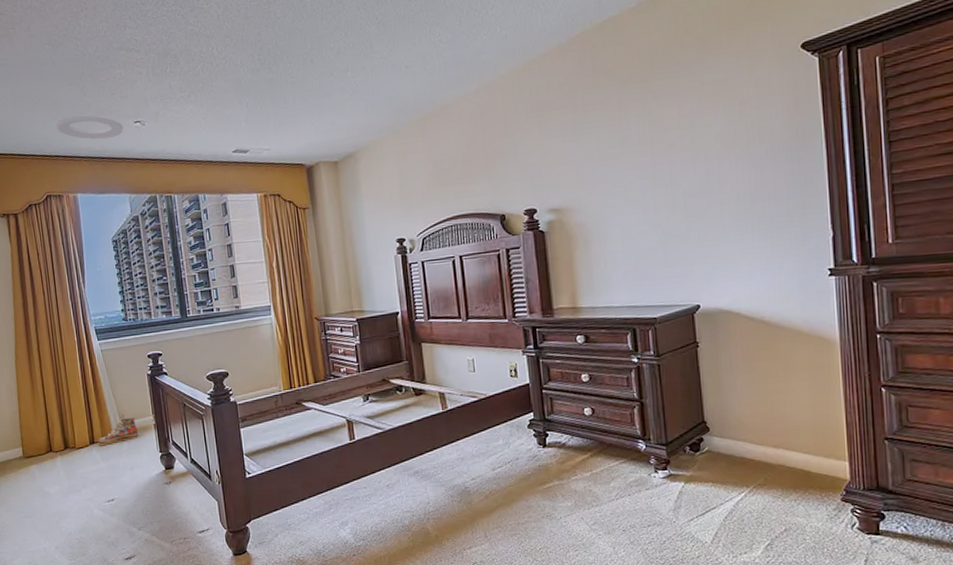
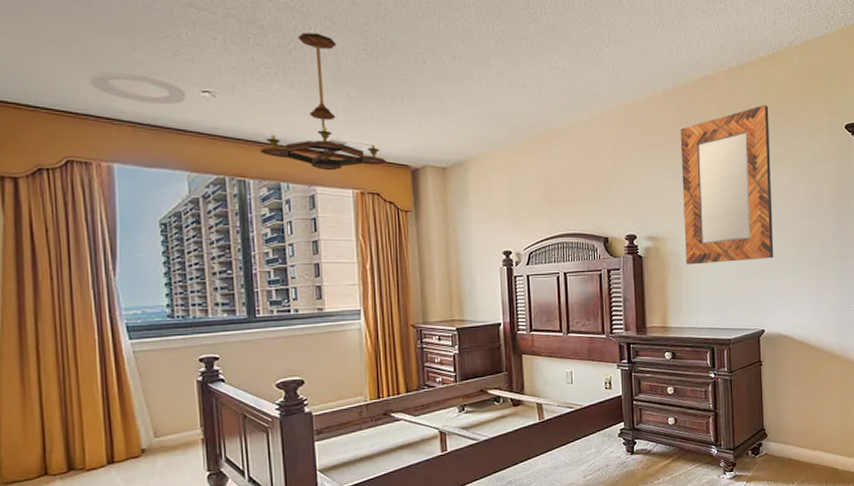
shoe: present [98,414,139,446] -> none [119,428,180,466]
chandelier: none [181,52,285,179] -> present [260,32,387,171]
home mirror: none [581,37,708,236] -> present [680,105,774,265]

